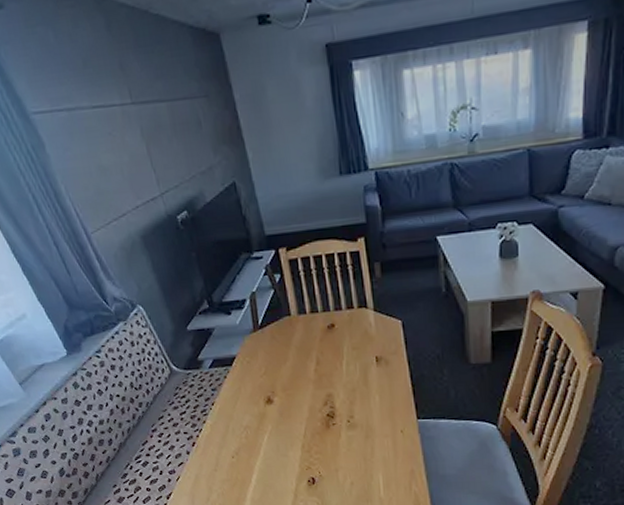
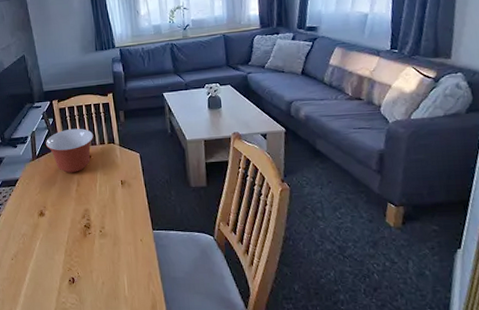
mixing bowl: none [270,287,339,347] -> present [45,128,94,173]

